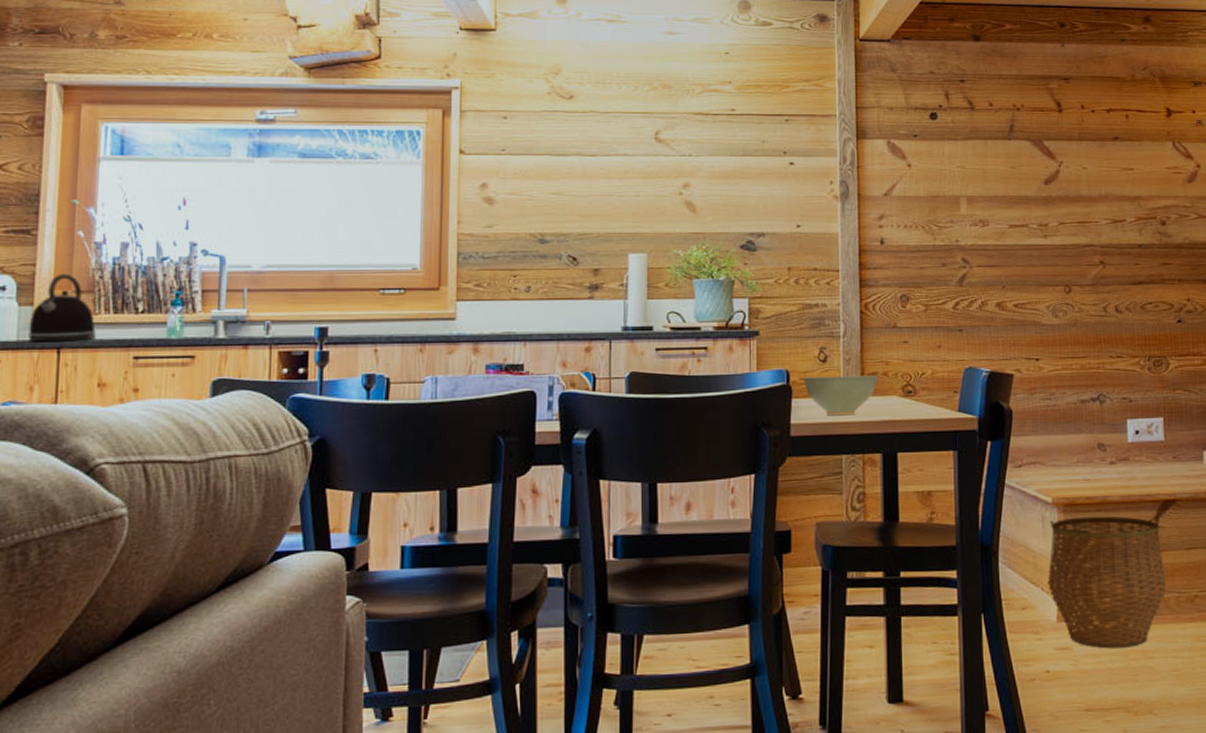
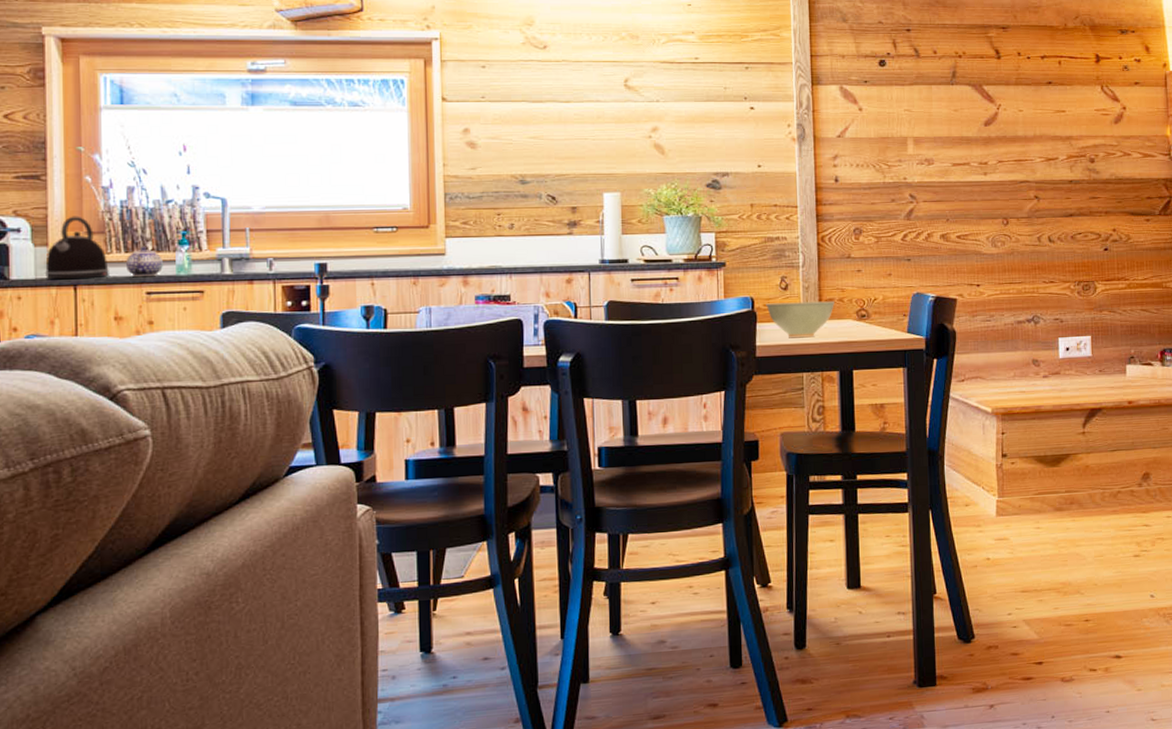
teapot: none [113,306,153,339] -> present [125,246,163,276]
basket: present [1047,516,1166,648] -> none [988,423,1093,538]

